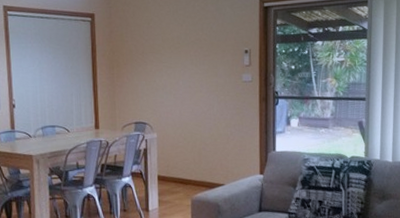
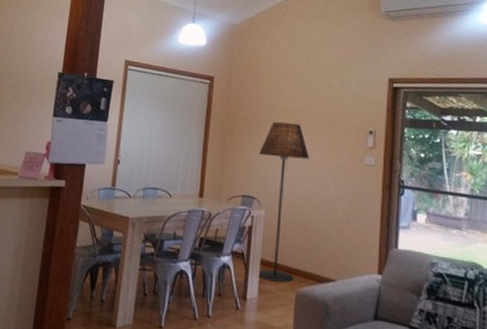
floor lamp: none [145,50,193,193] -> present [257,121,310,282]

